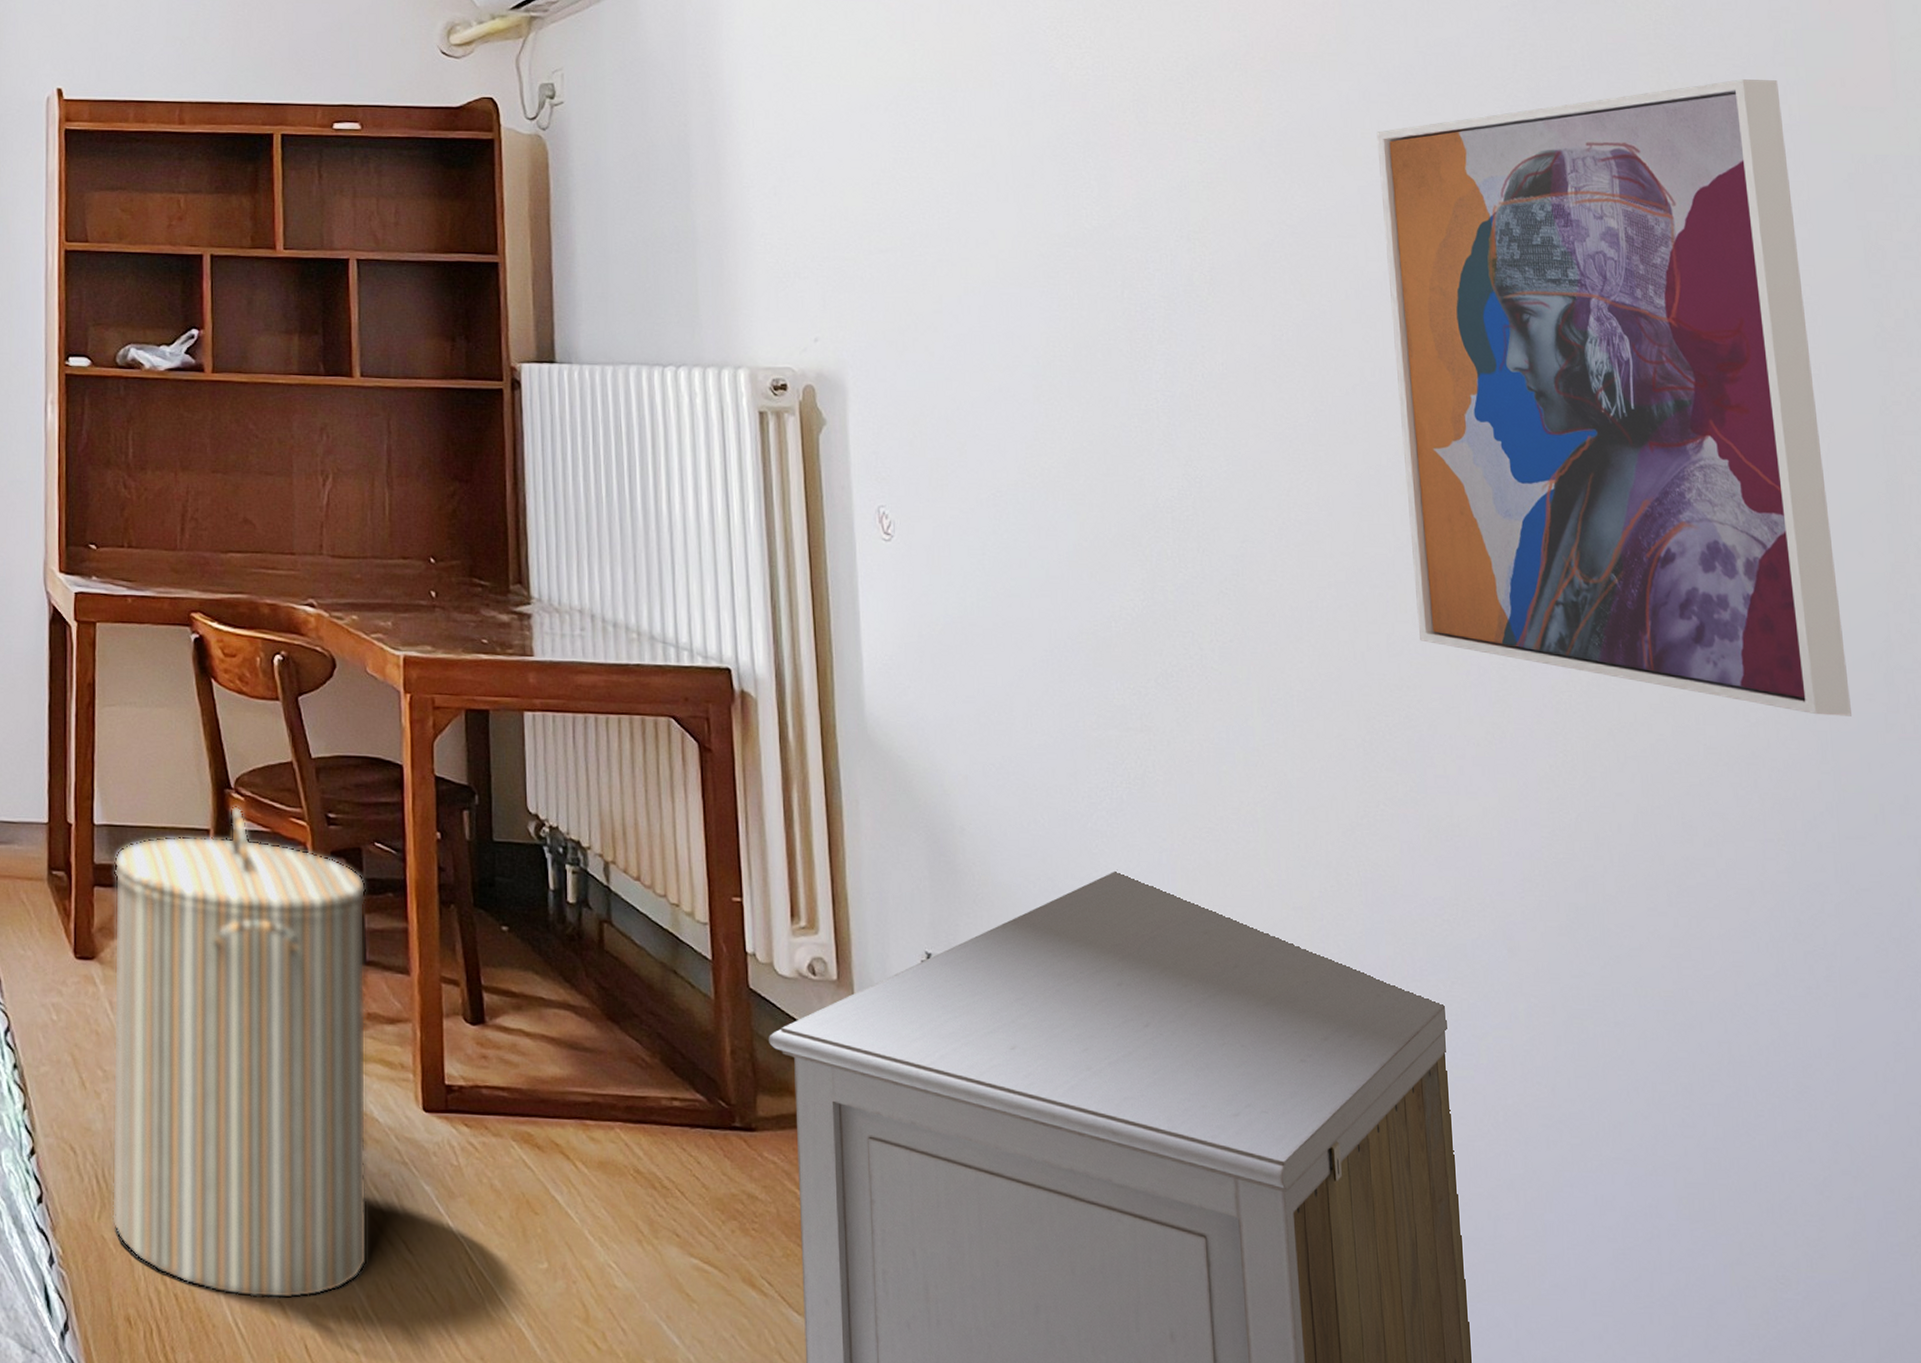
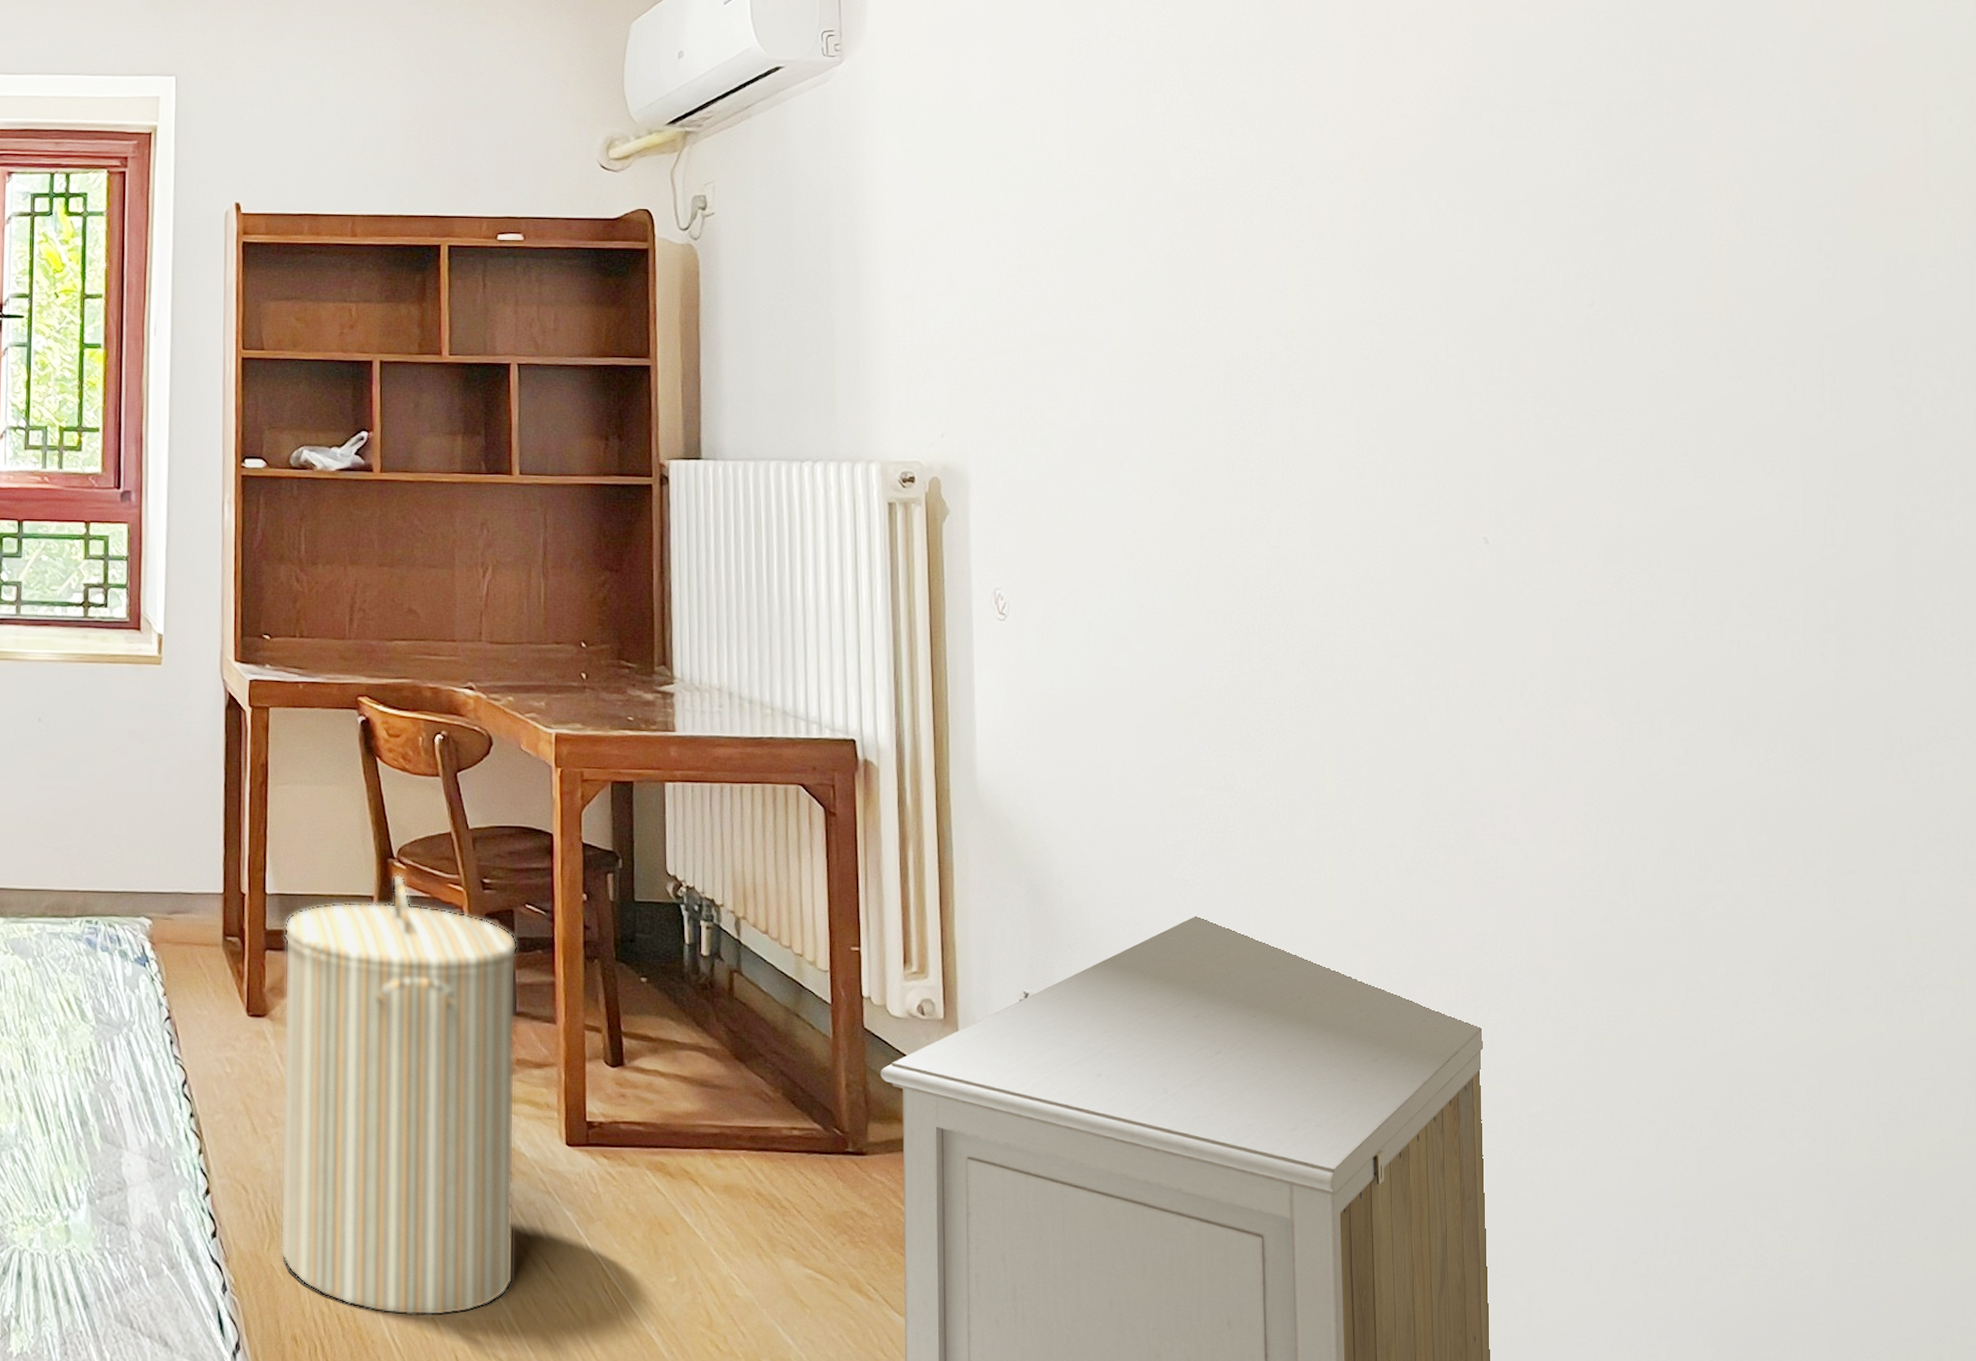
wall art: present [1376,79,1852,716] -> none [1461,185,1852,764]

